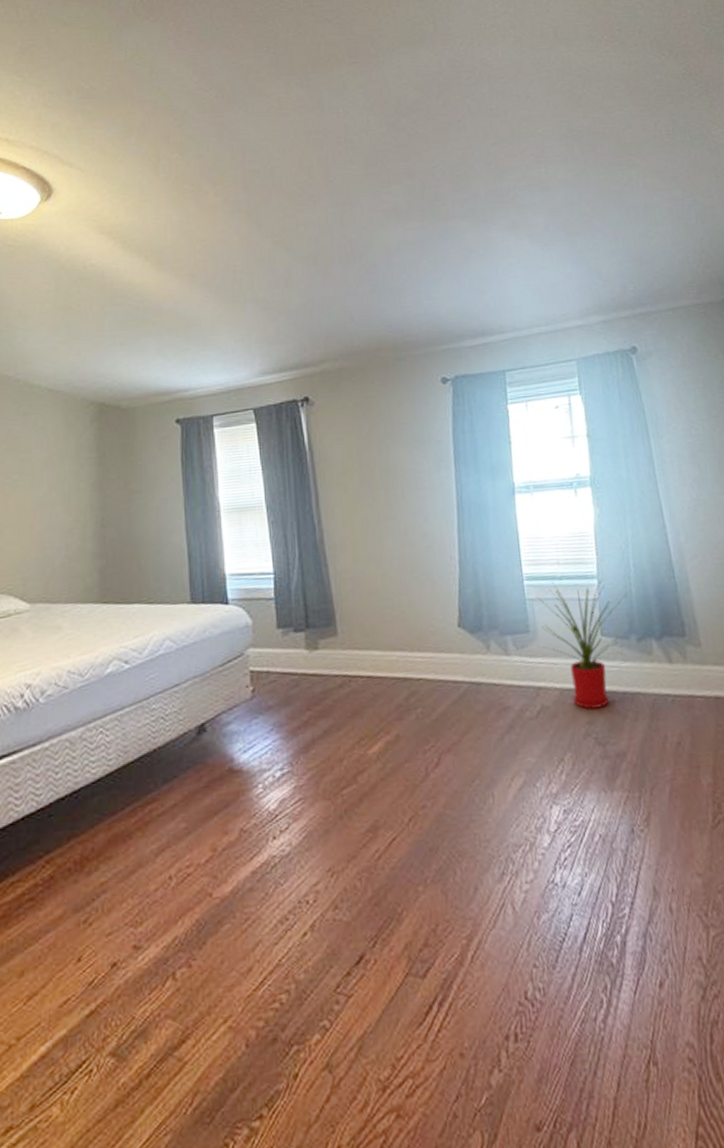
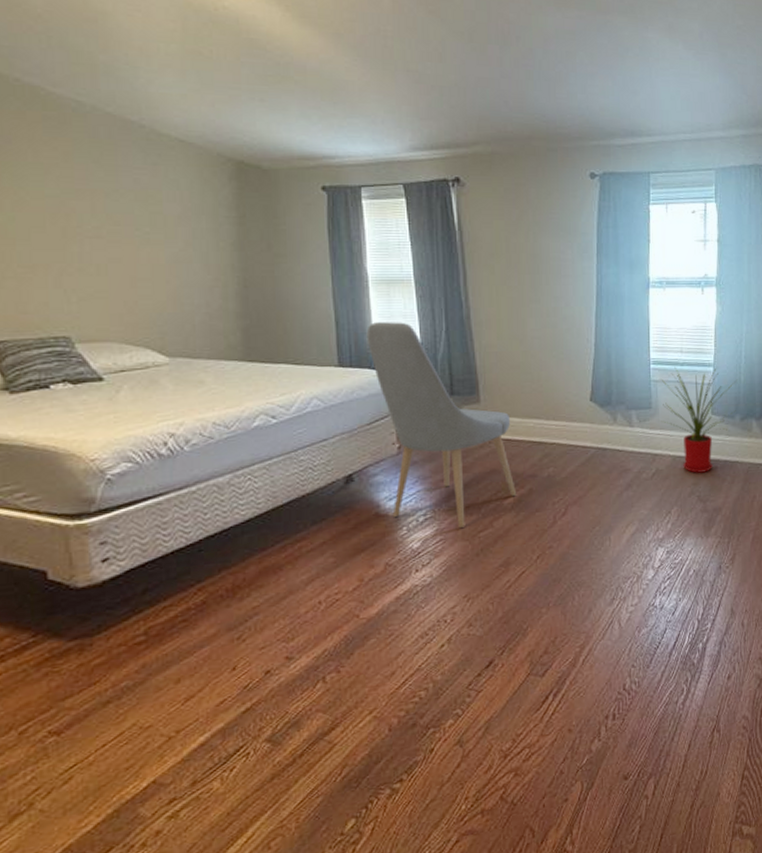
chair: none [218,551,381,784] -> present [366,322,516,528]

